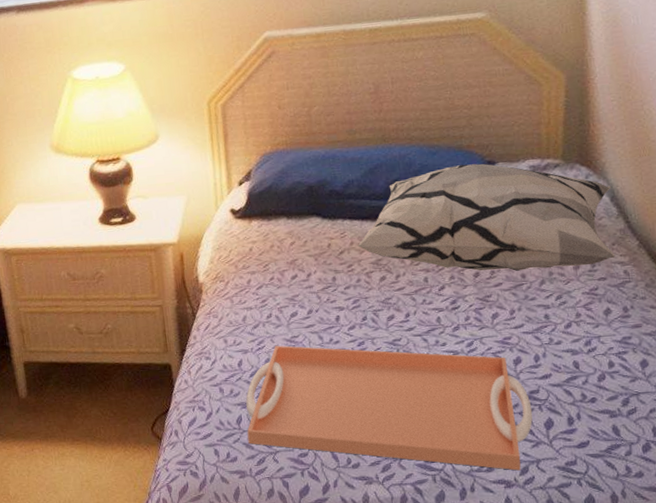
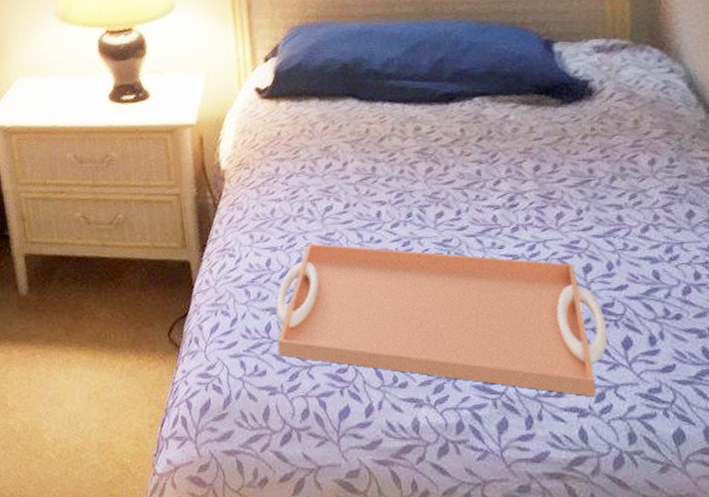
decorative pillow: present [357,163,615,271] -> none [399,42,697,165]

